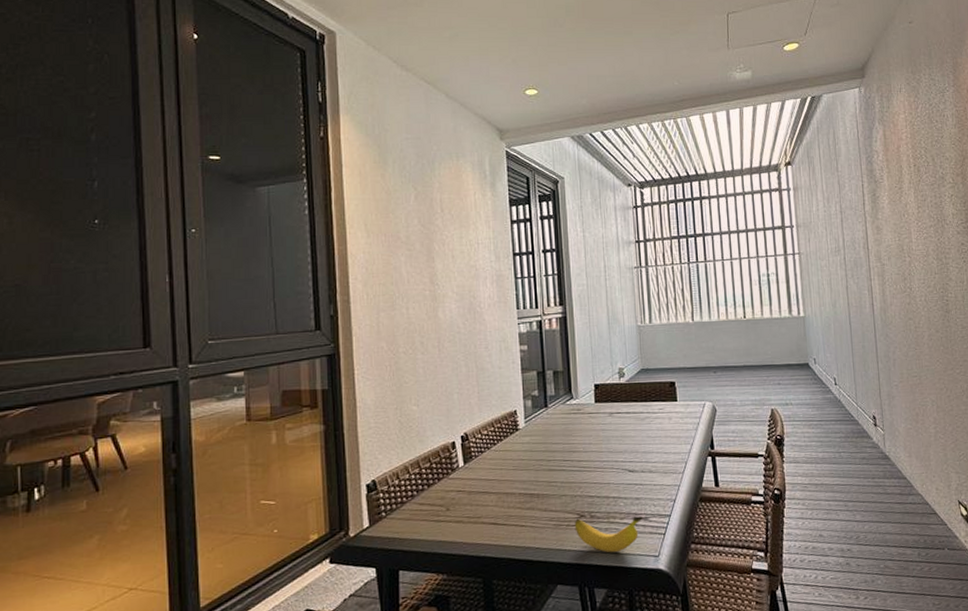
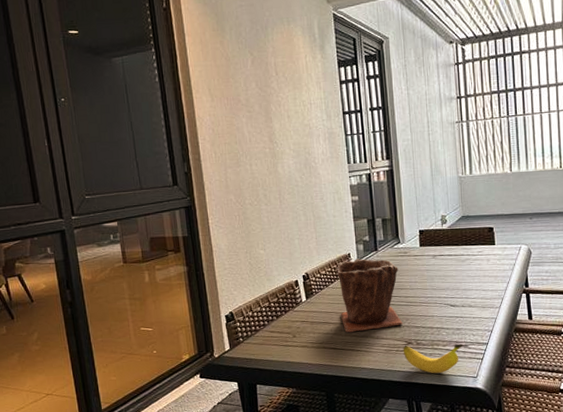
plant pot: none [498,416,576,504] -> present [335,259,404,333]

